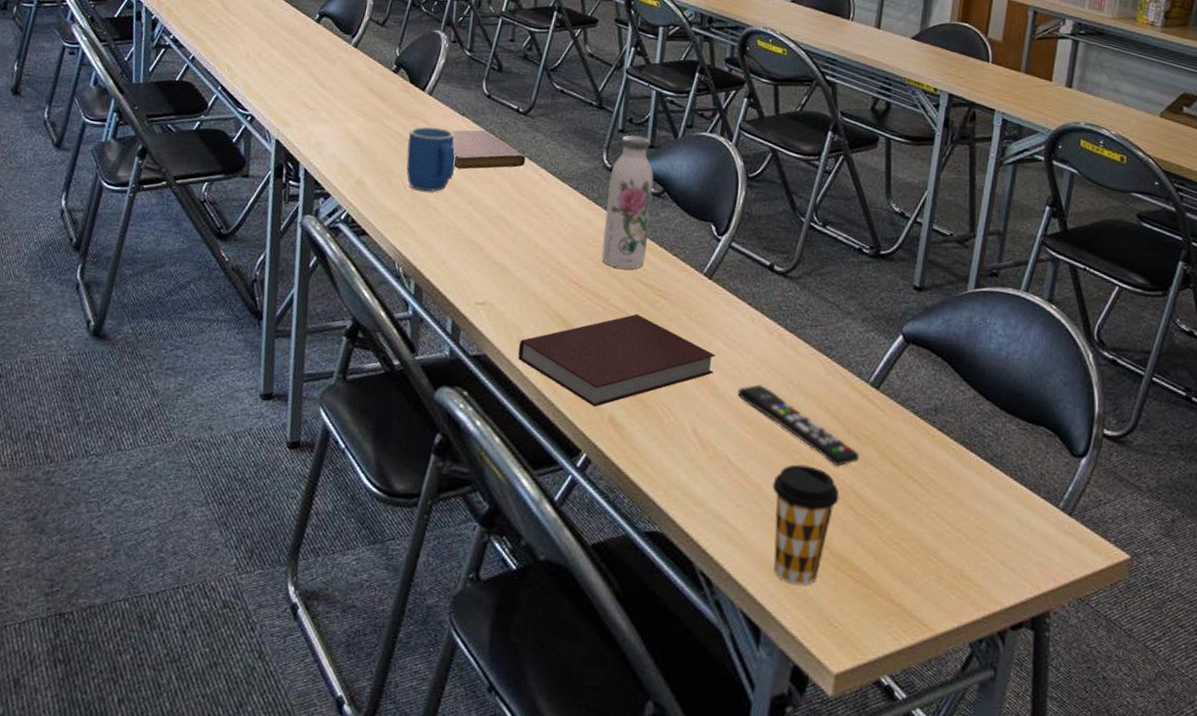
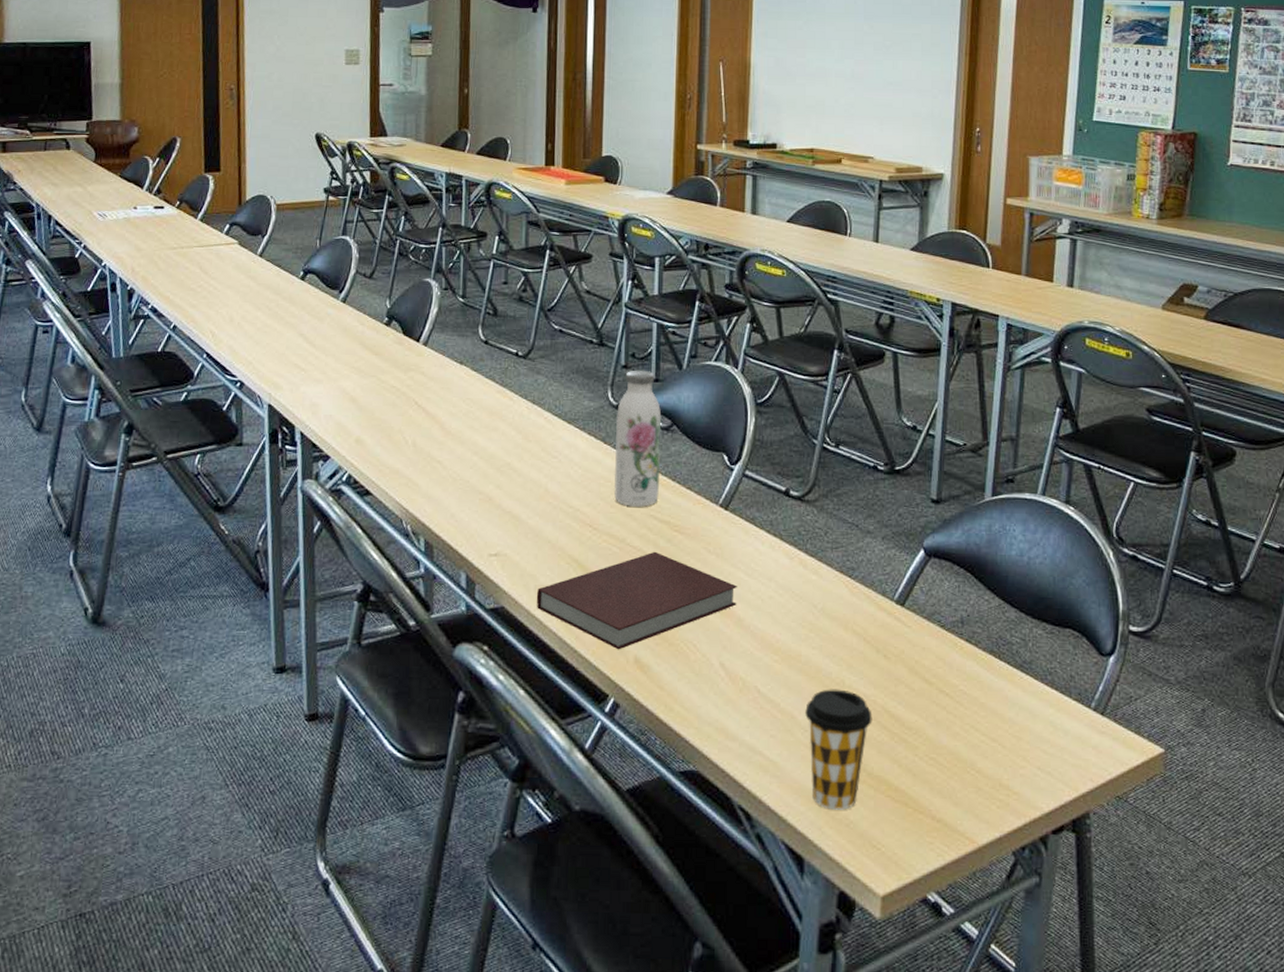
mug: present [406,126,456,191] -> none [406,378,457,445]
notebook: present [450,129,526,170] -> none [449,377,529,419]
remote control: present [737,384,859,467] -> none [762,612,889,687]

